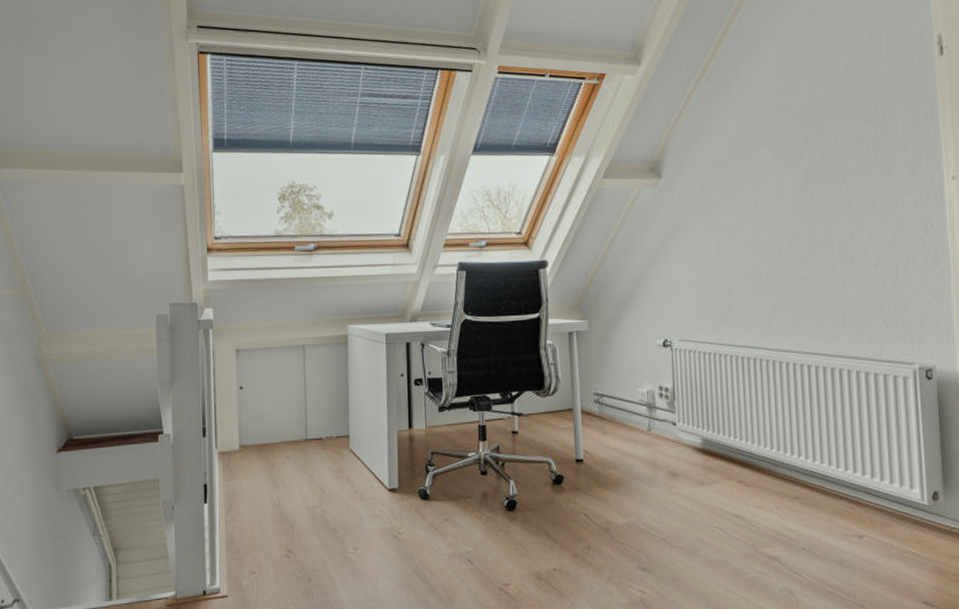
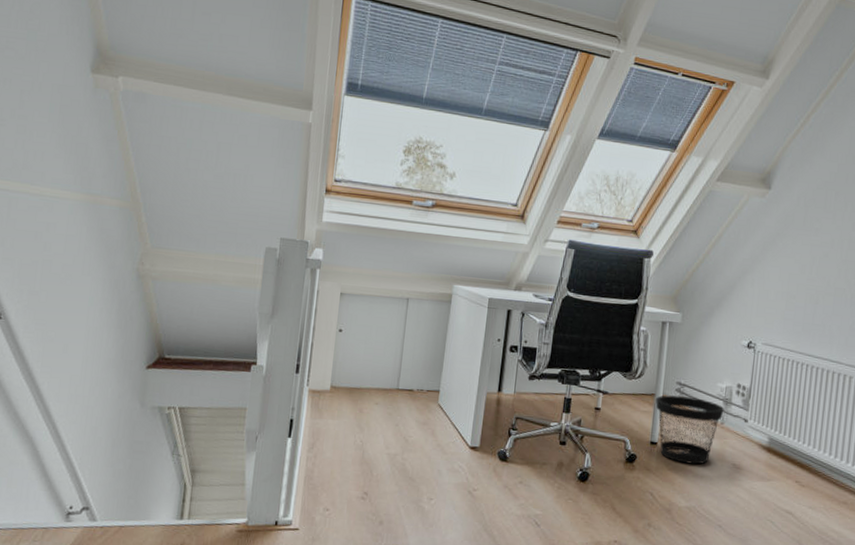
wastebasket: none [575,407,649,478] -> present [655,395,725,465]

